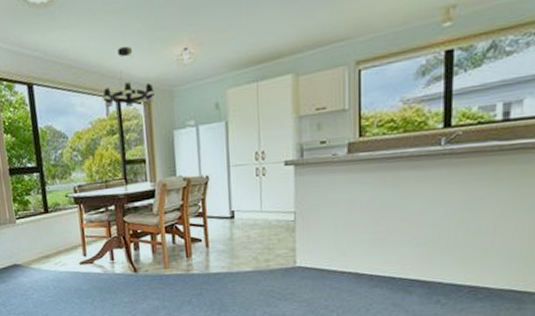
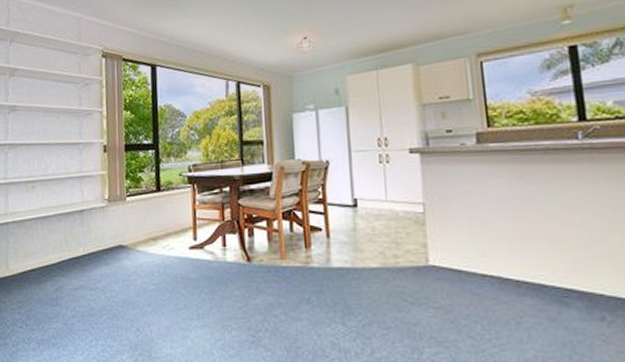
chandelier: present [103,46,155,107] -> none [223,34,274,90]

